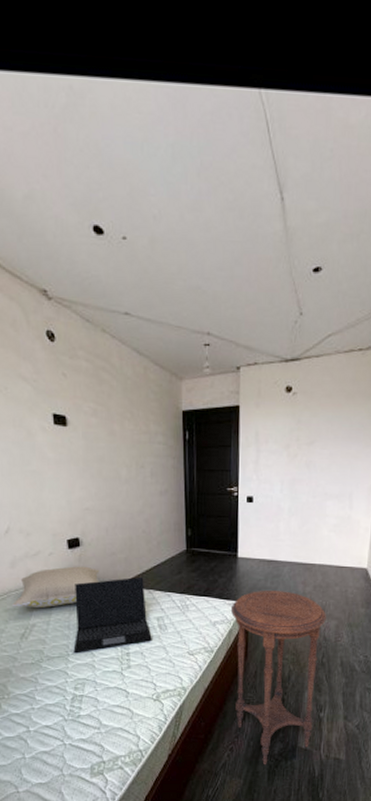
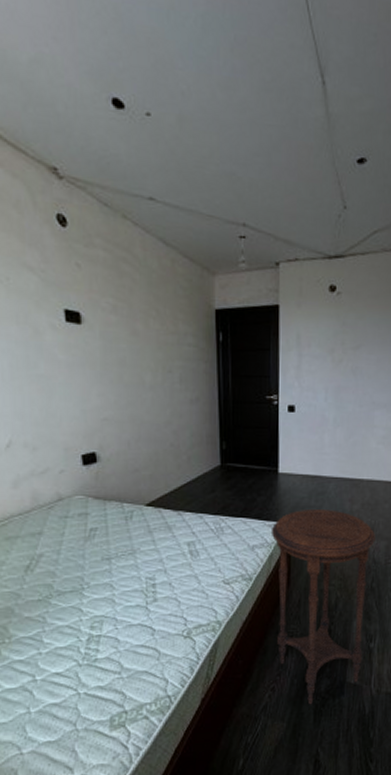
pillow: present [12,566,100,608] -> none [15,485,120,535]
laptop: present [73,577,152,654] -> none [89,497,182,587]

